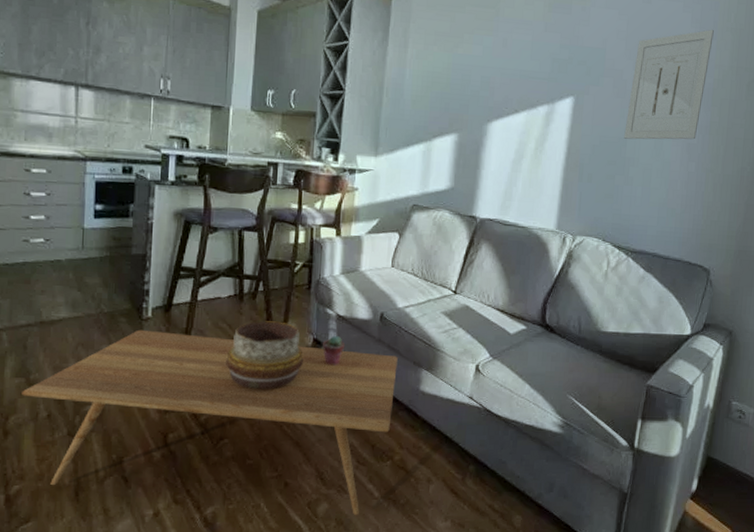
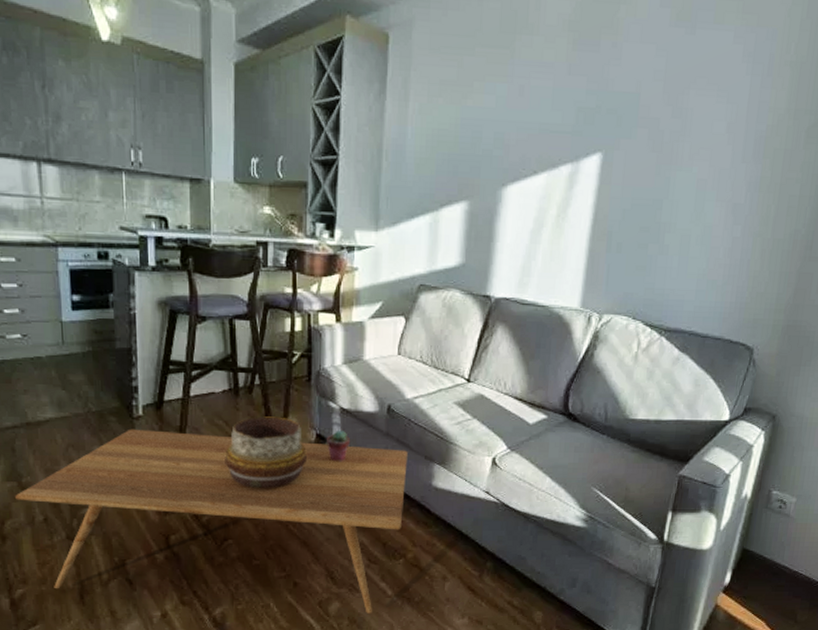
wall art: present [624,29,714,140] -> none [659,63,769,201]

